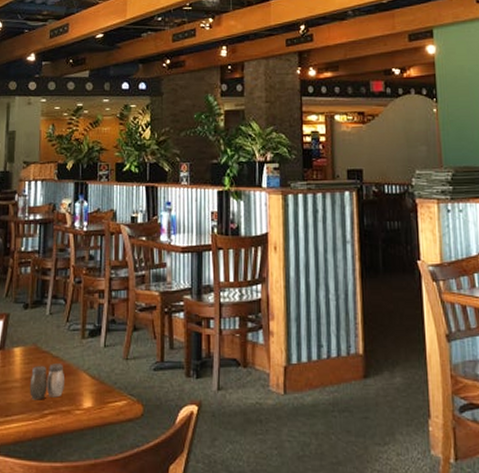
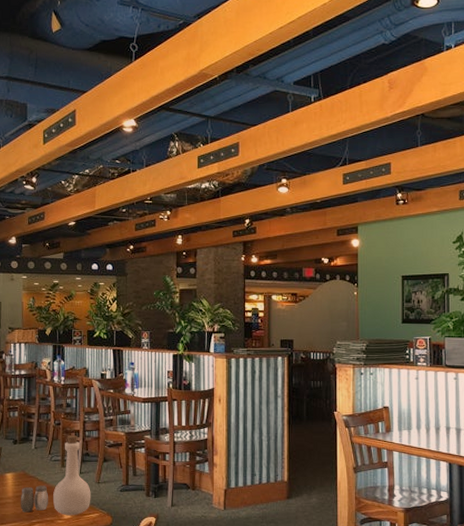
bottle: none [71,296,117,404] -> present [53,435,91,516]

